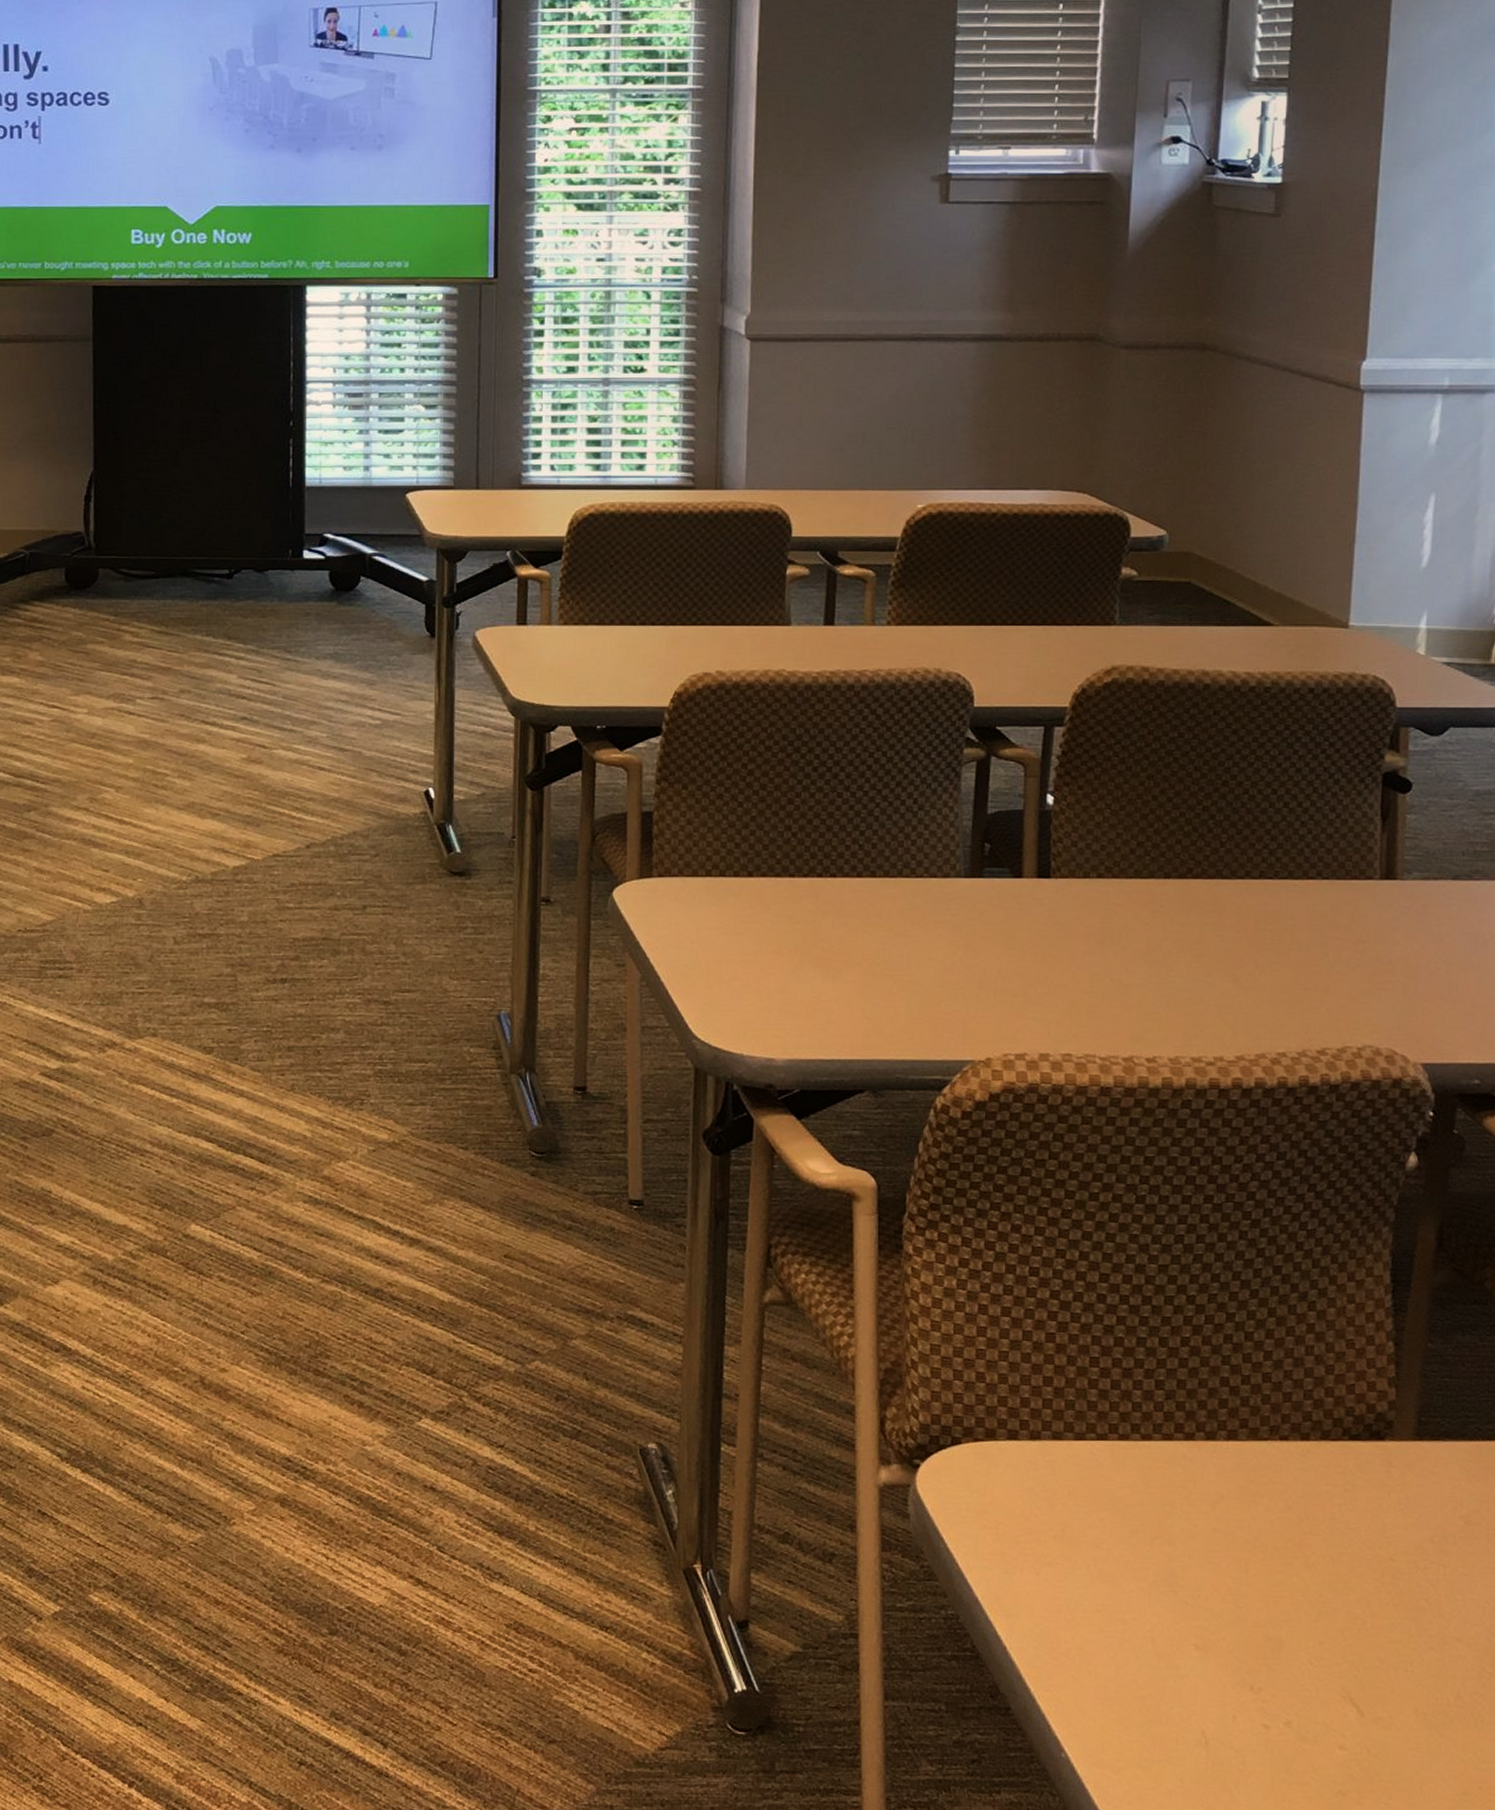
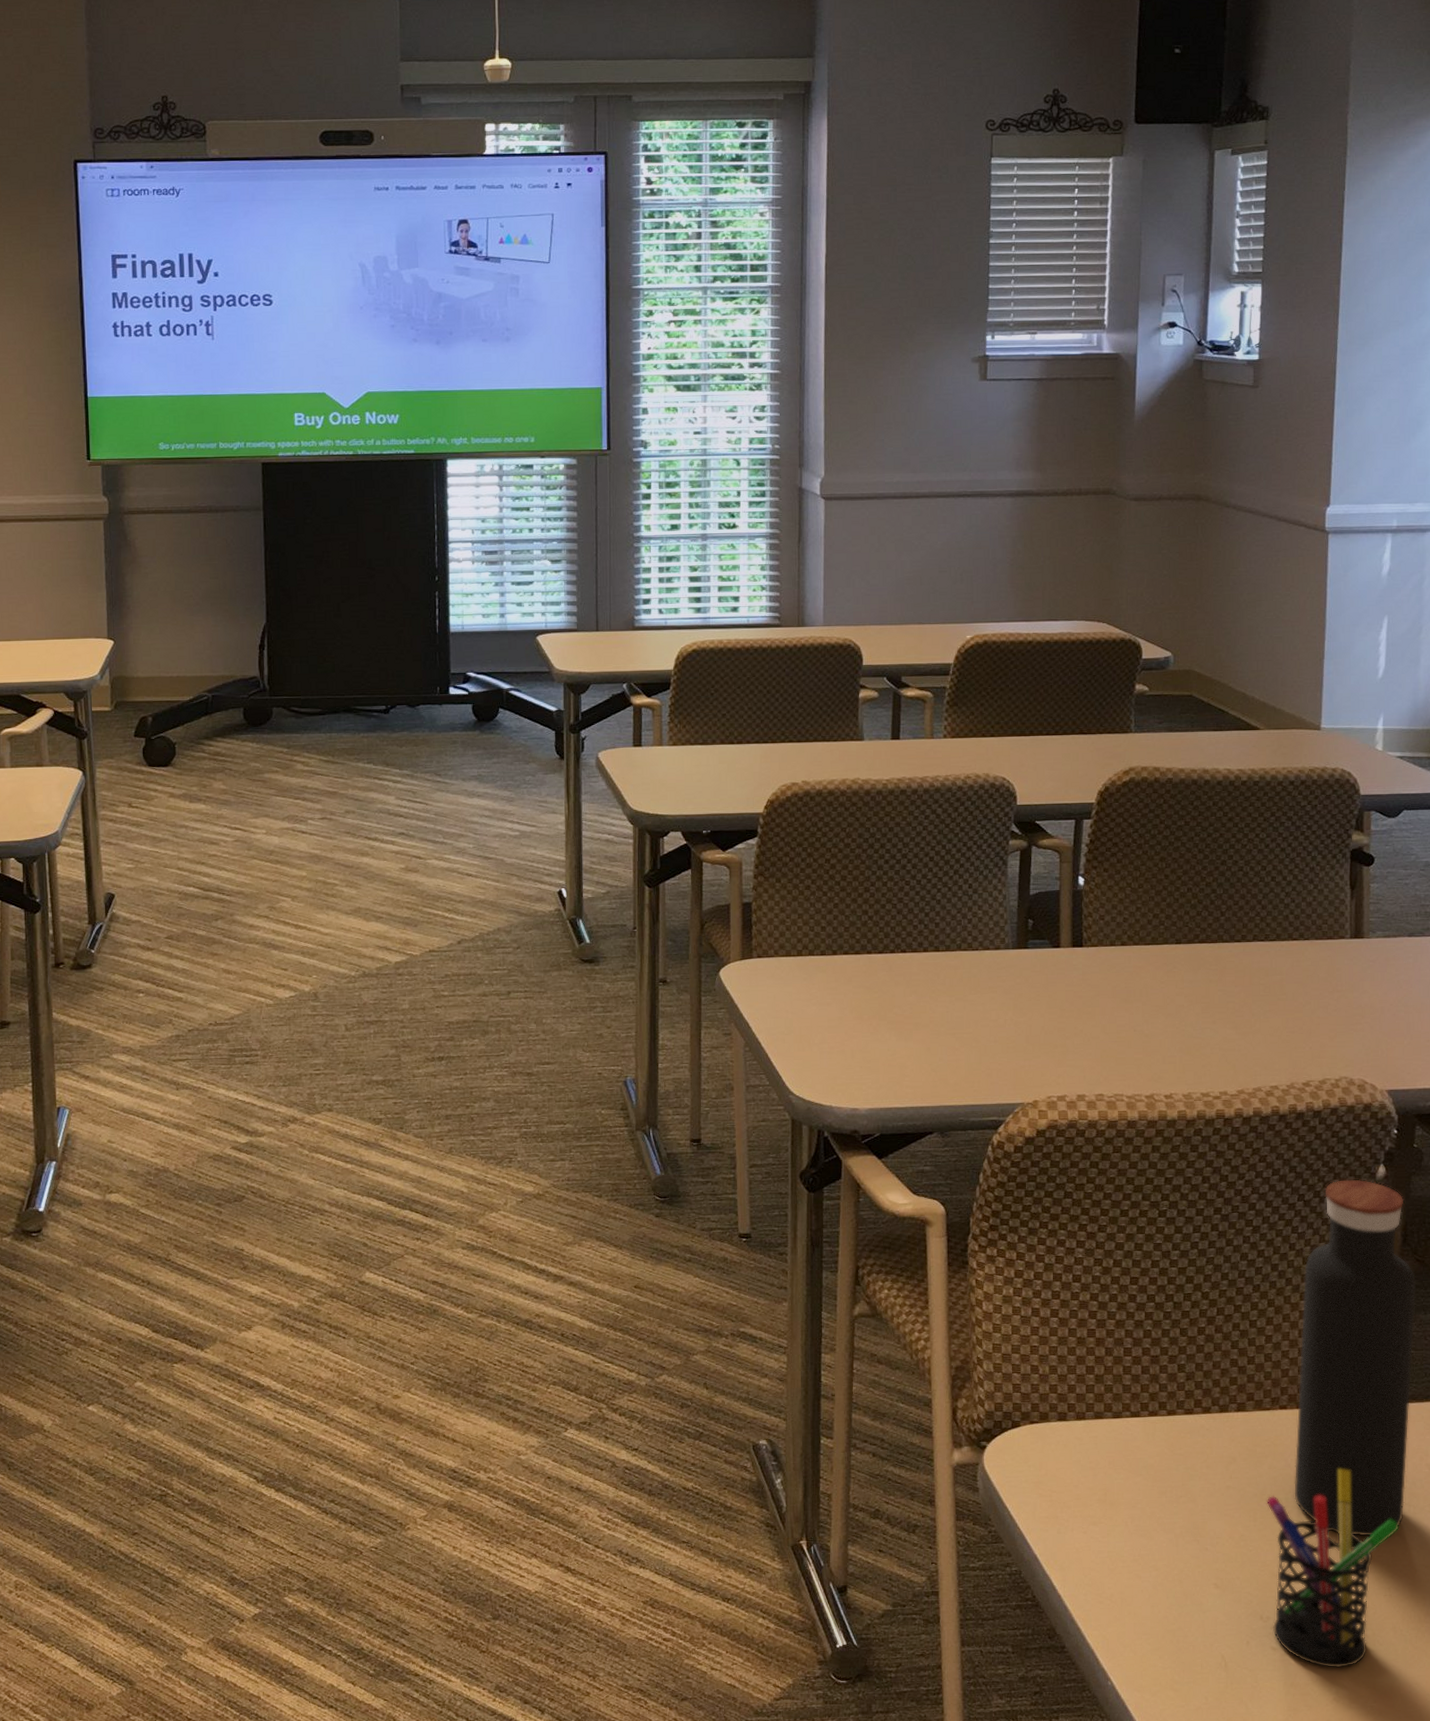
pen holder: none [1260,1515,1426,1754] -> present [1266,1468,1400,1668]
water bottle: none [1295,1169,1453,1599] -> present [1294,1179,1417,1537]

